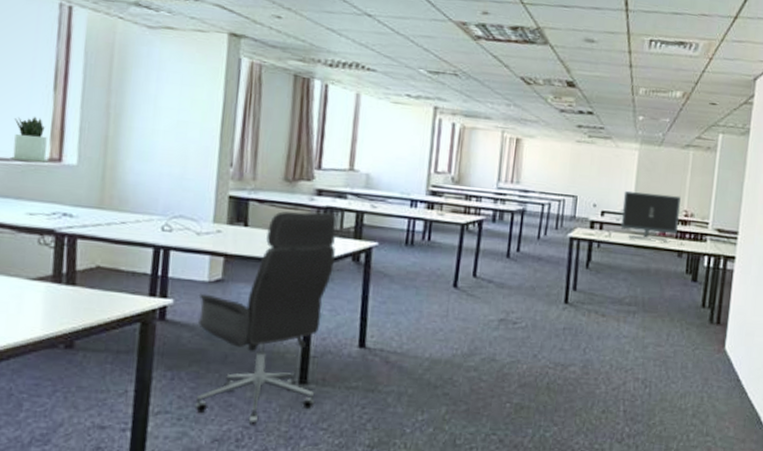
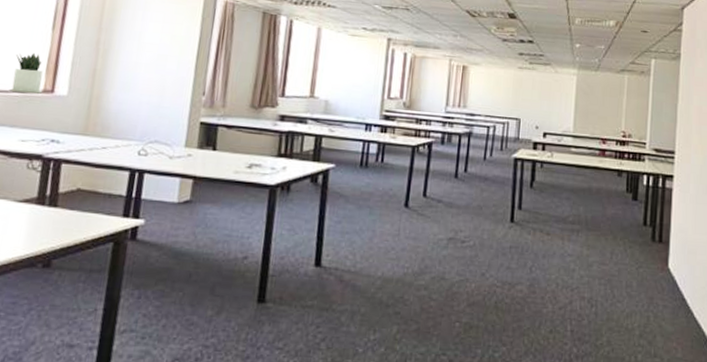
office chair: present [194,211,337,425] -> none [158,135,297,344]
monitor: present [620,190,681,242] -> none [562,113,618,161]

